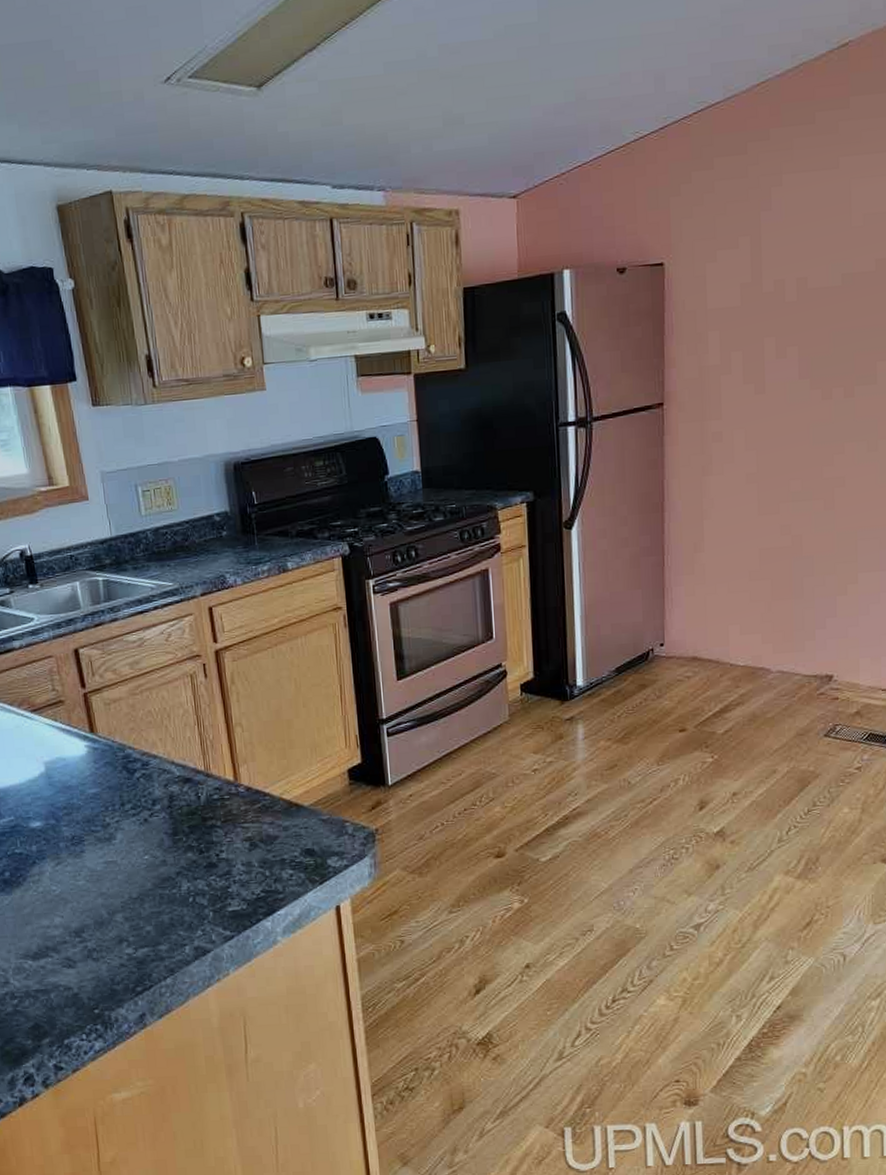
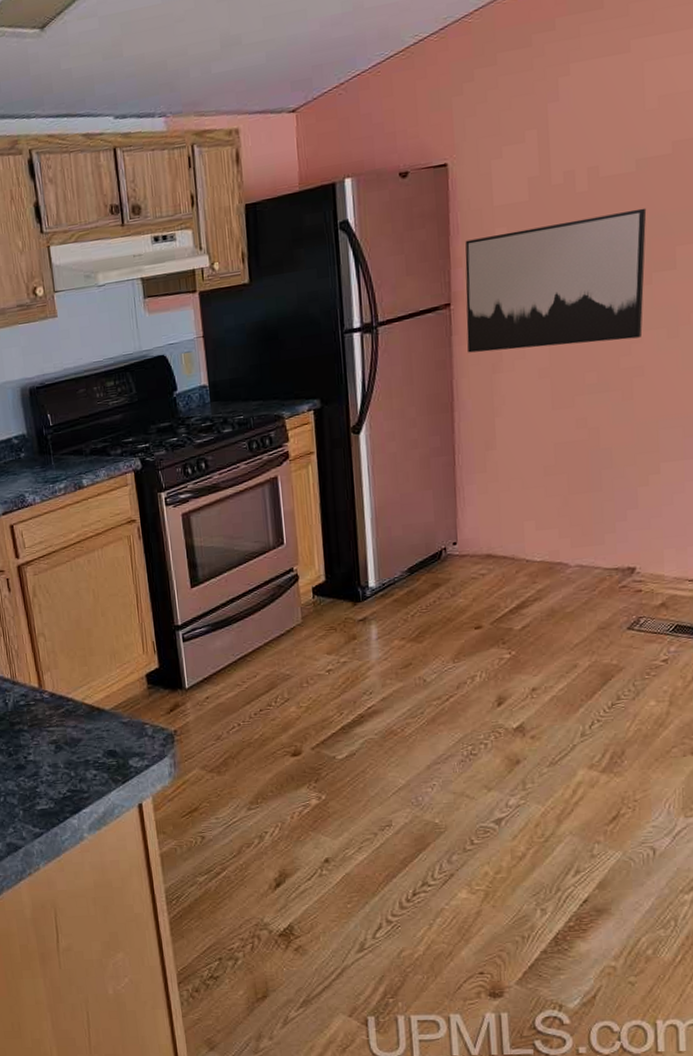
wall art: none [678,322,851,454] -> present [465,208,647,353]

